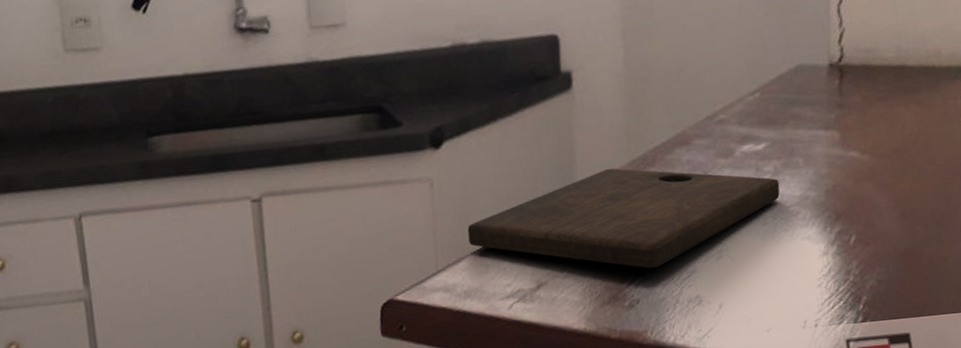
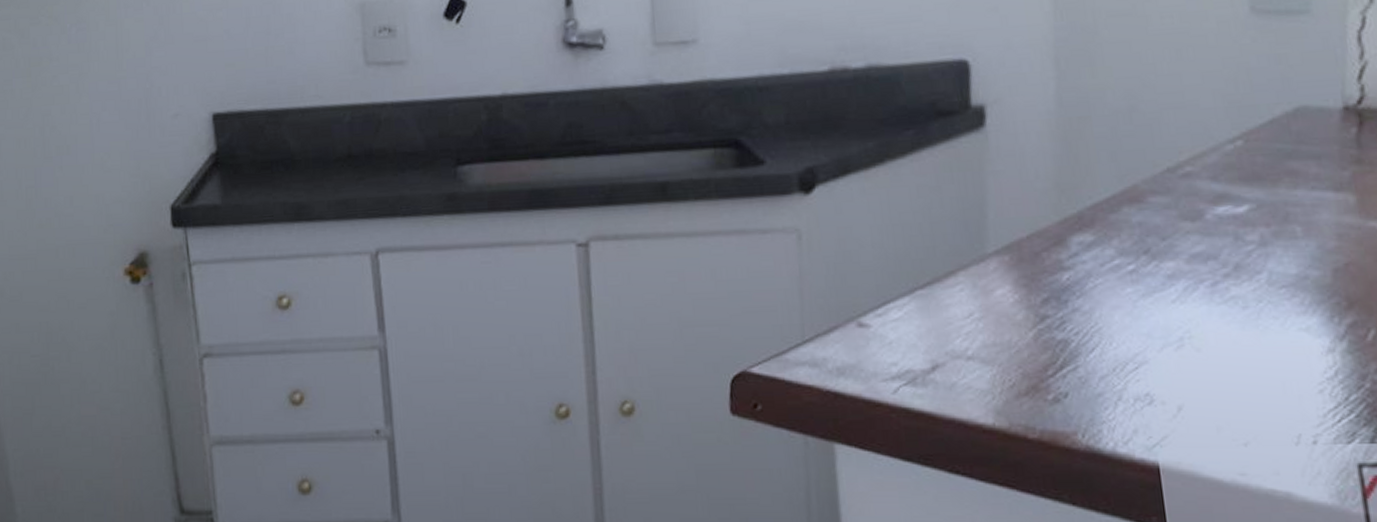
cutting board: present [467,168,780,269] -> none [843,227,1268,355]

